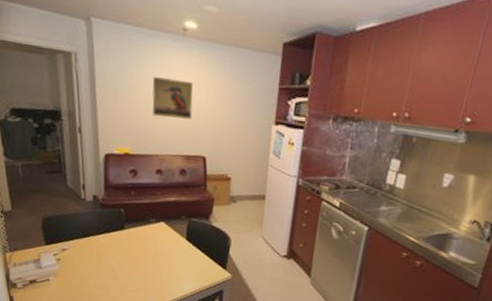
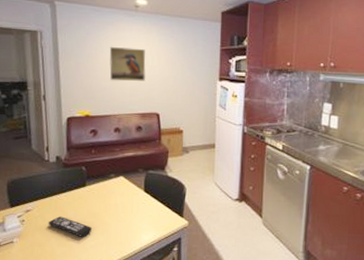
remote control: none [84,258,131,281] -> present [48,216,93,237]

